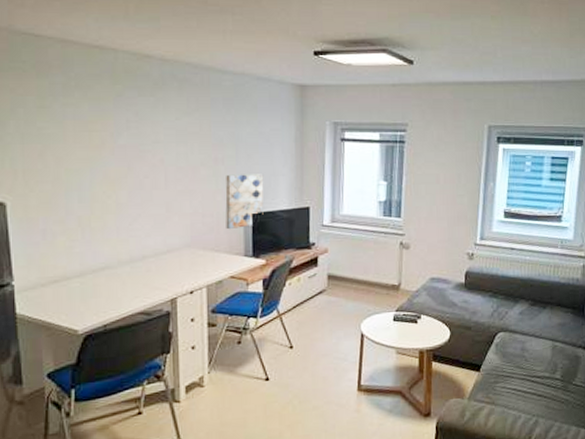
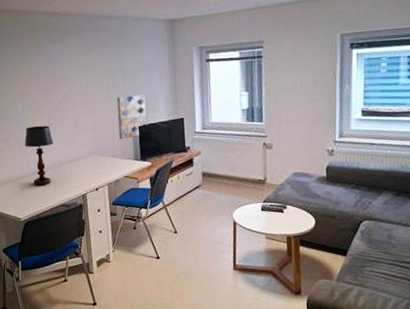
table lamp: none [90,204,134,286] -> present [24,125,53,186]

